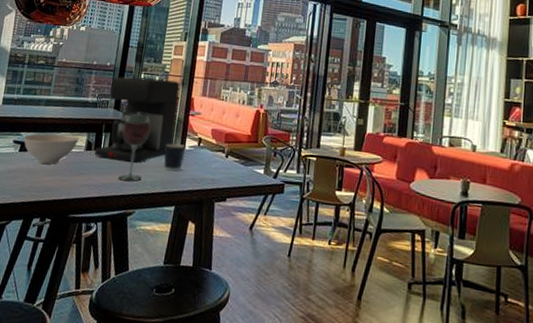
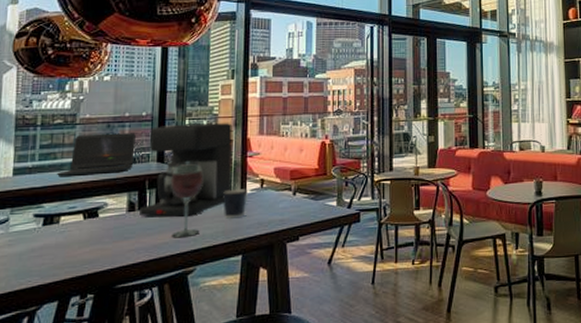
bowl: present [23,133,79,165] -> none [46,199,118,236]
laptop computer: none [34,76,100,114] -> present [56,133,136,178]

